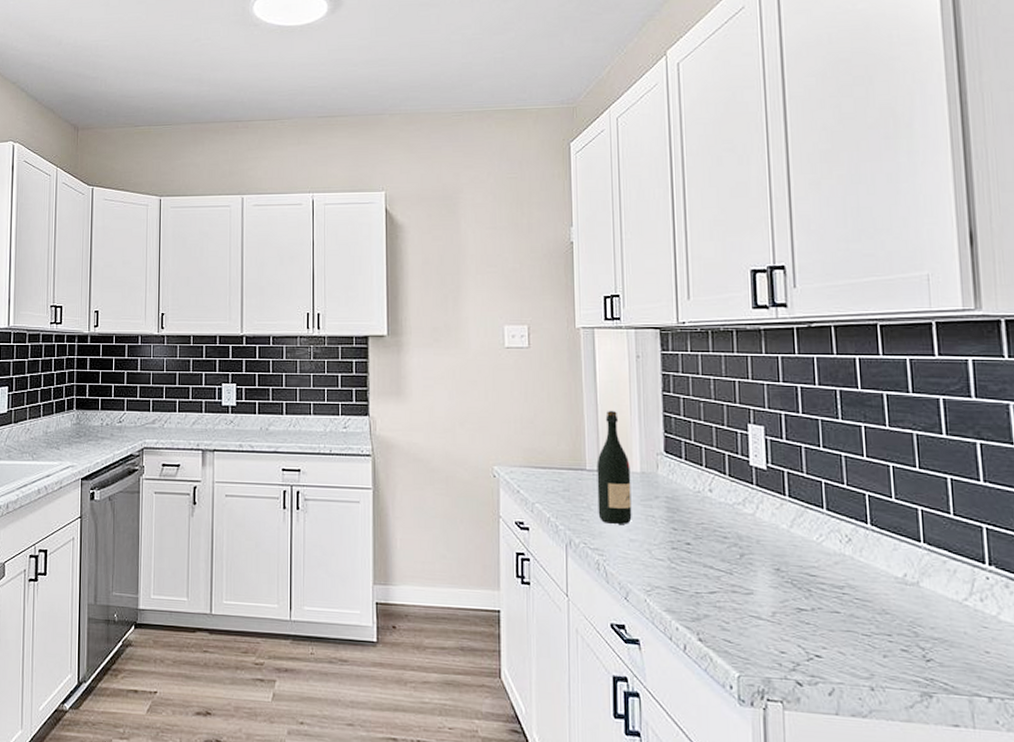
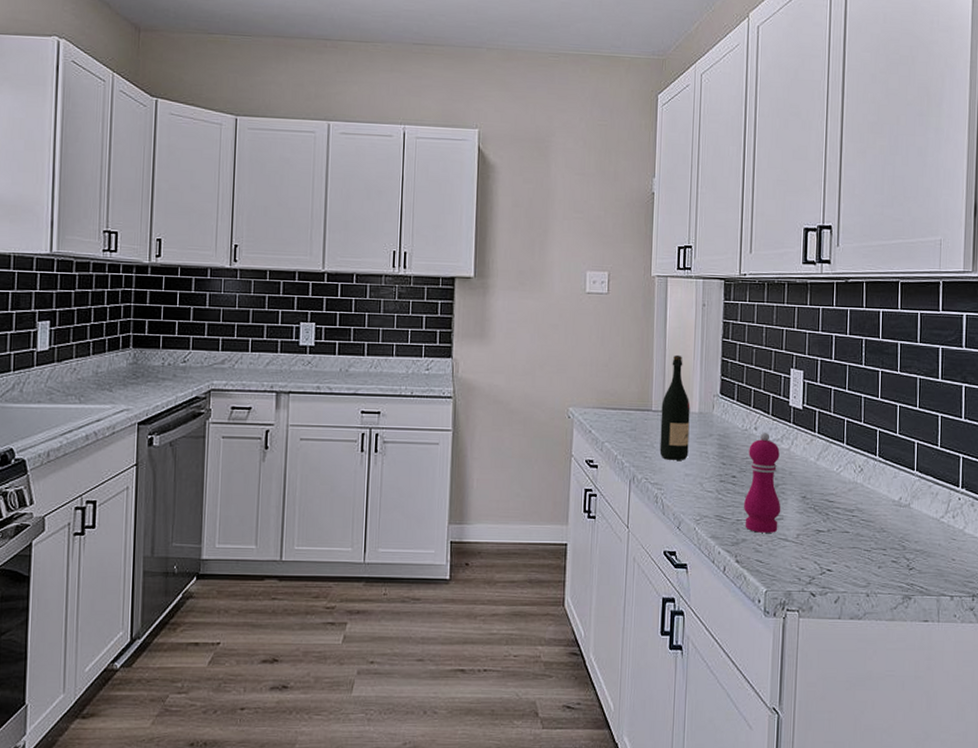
pepper mill: none [703,494,750,609] -> present [744,432,781,533]

